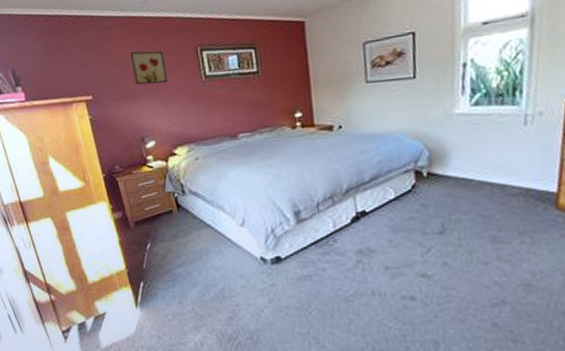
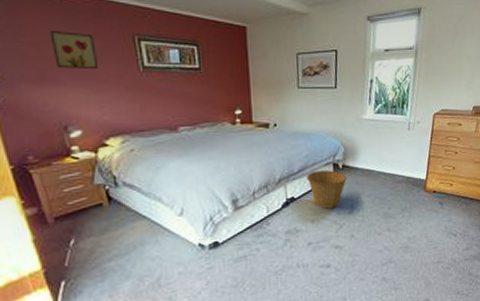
basket: none [381,179,434,227] -> present [307,170,347,209]

